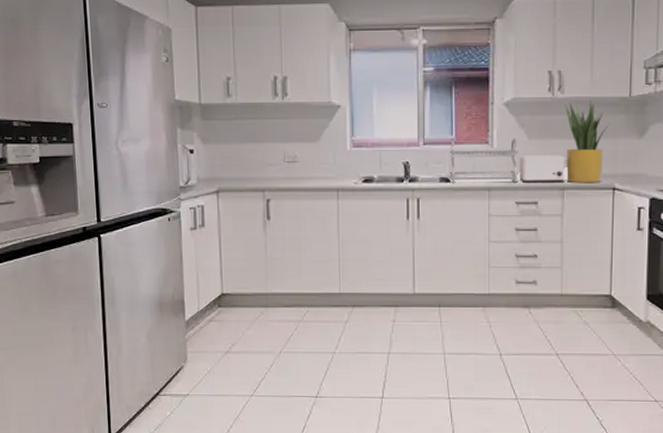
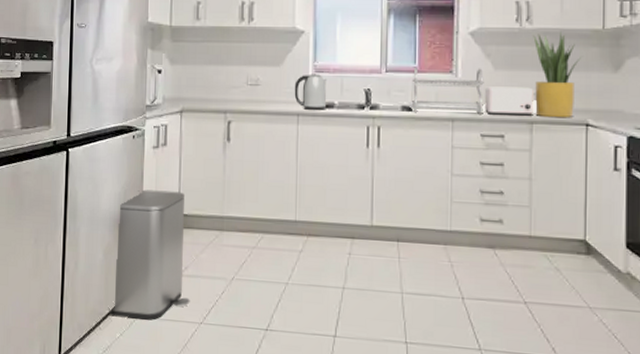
pedal bin: none [157,271,239,397] -> present [109,189,190,320]
kettle: none [333,149,366,185] -> present [294,74,327,110]

